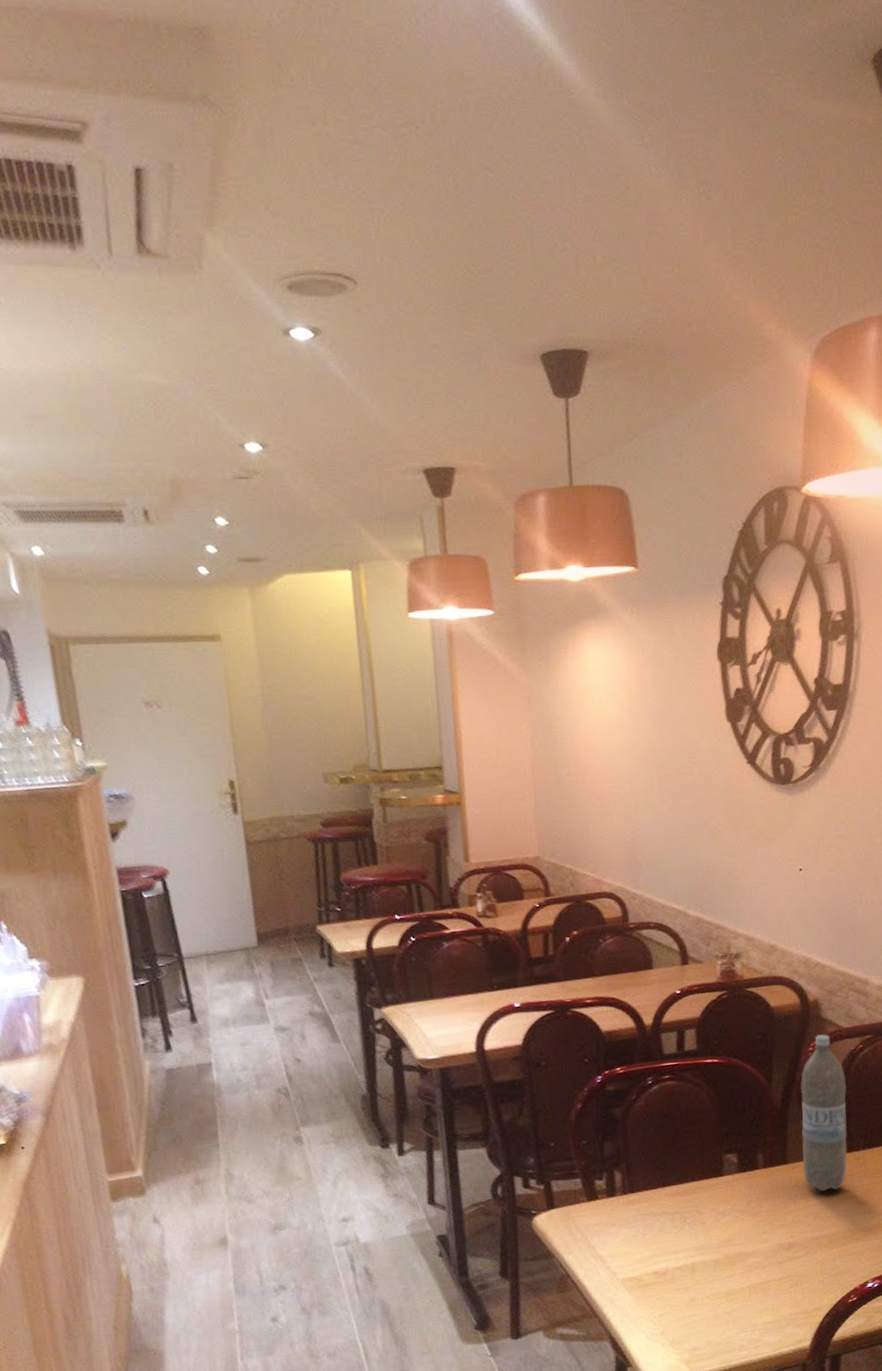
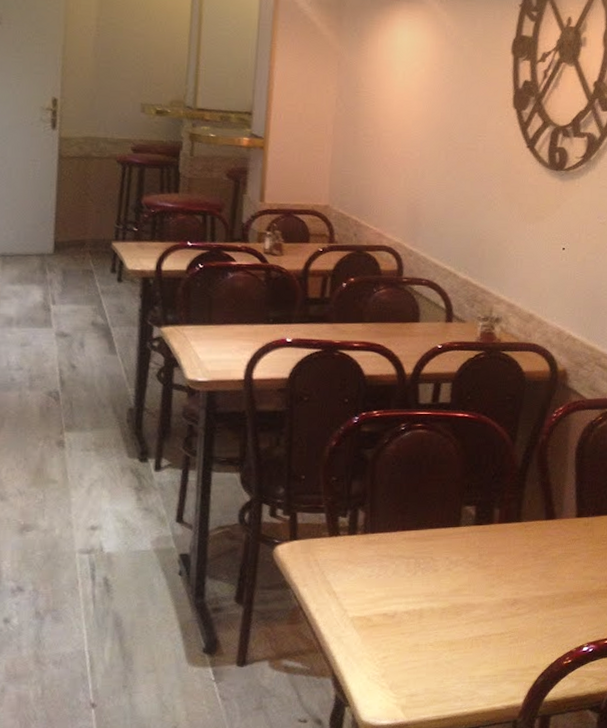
water bottle: present [800,1034,848,1192] -> none [535,403,584,553]

